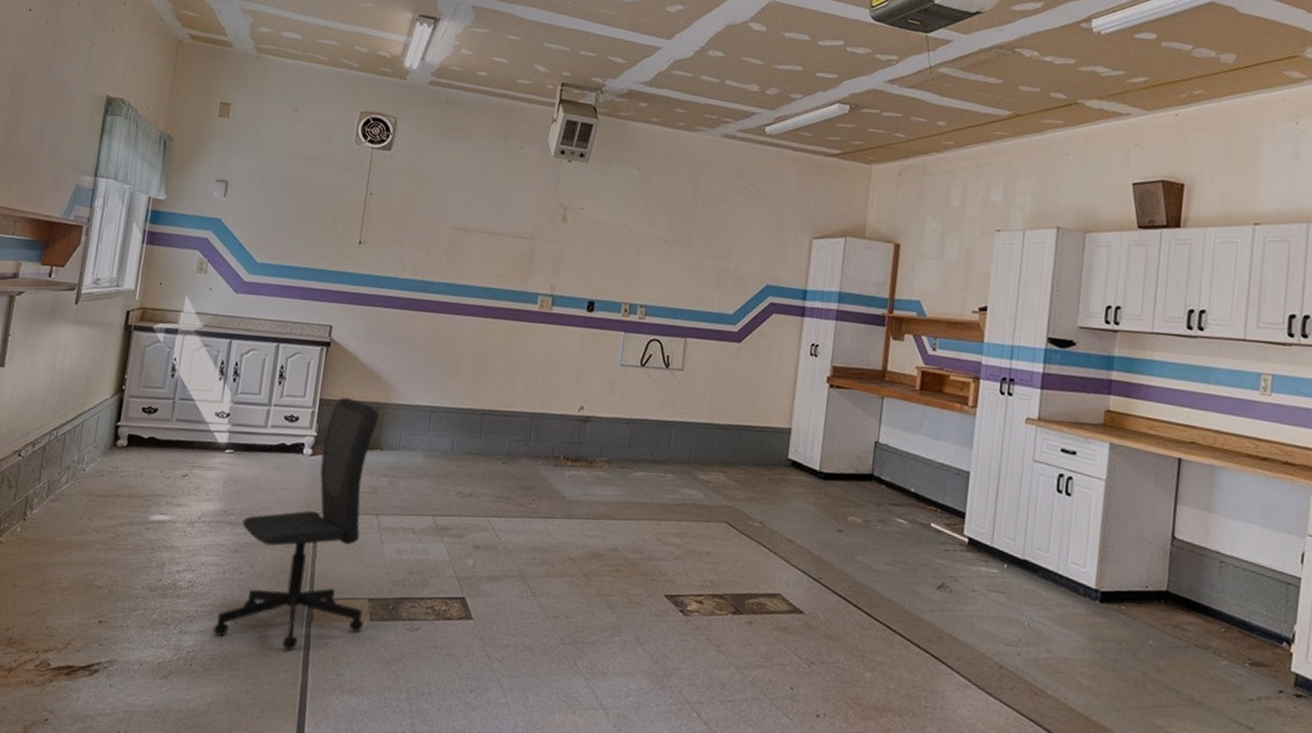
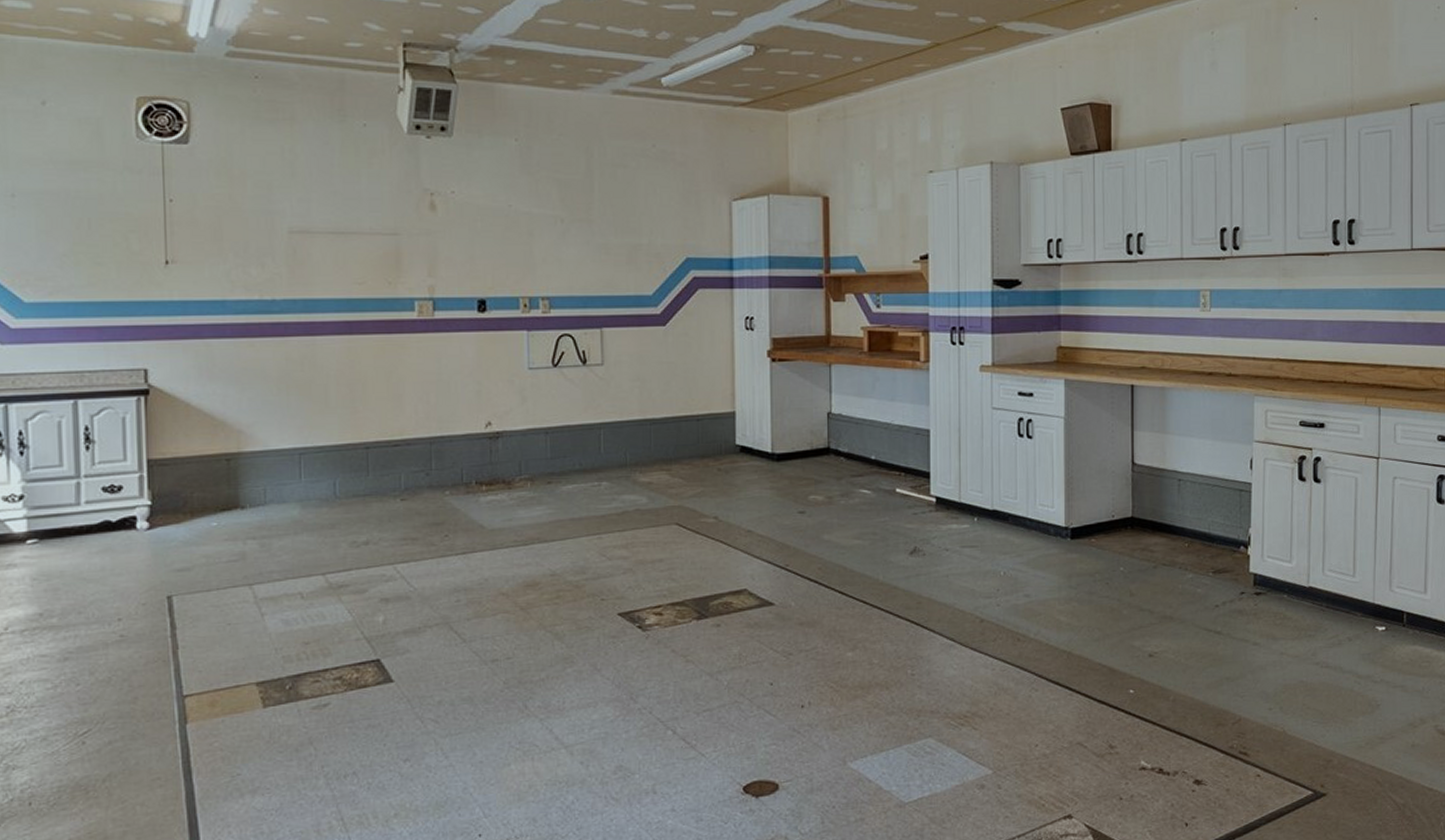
office chair: present [213,397,379,651] -> none [52,452,256,763]

